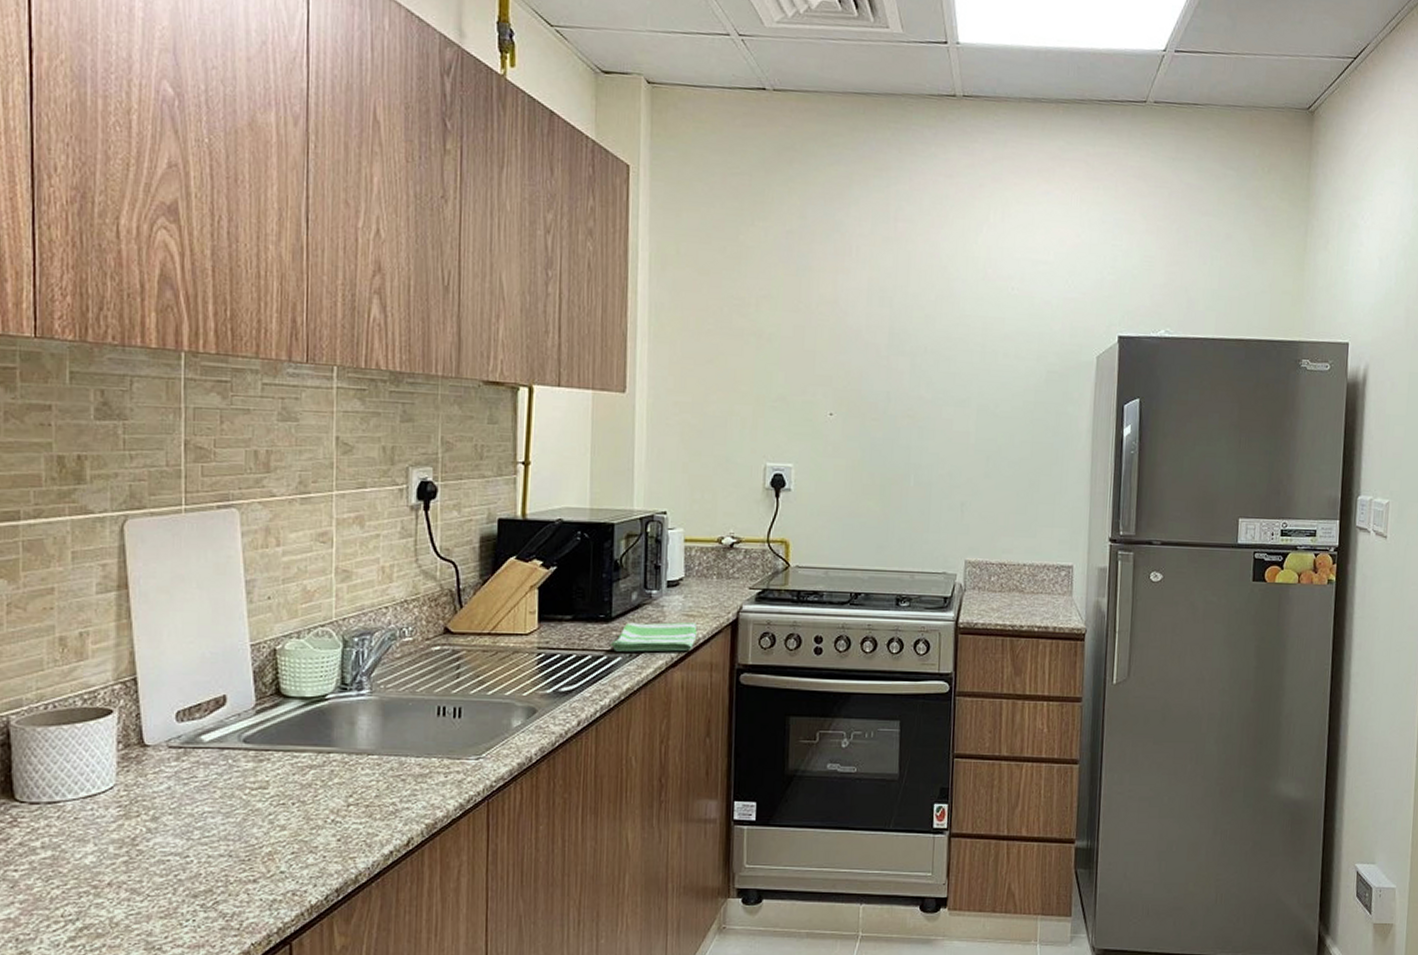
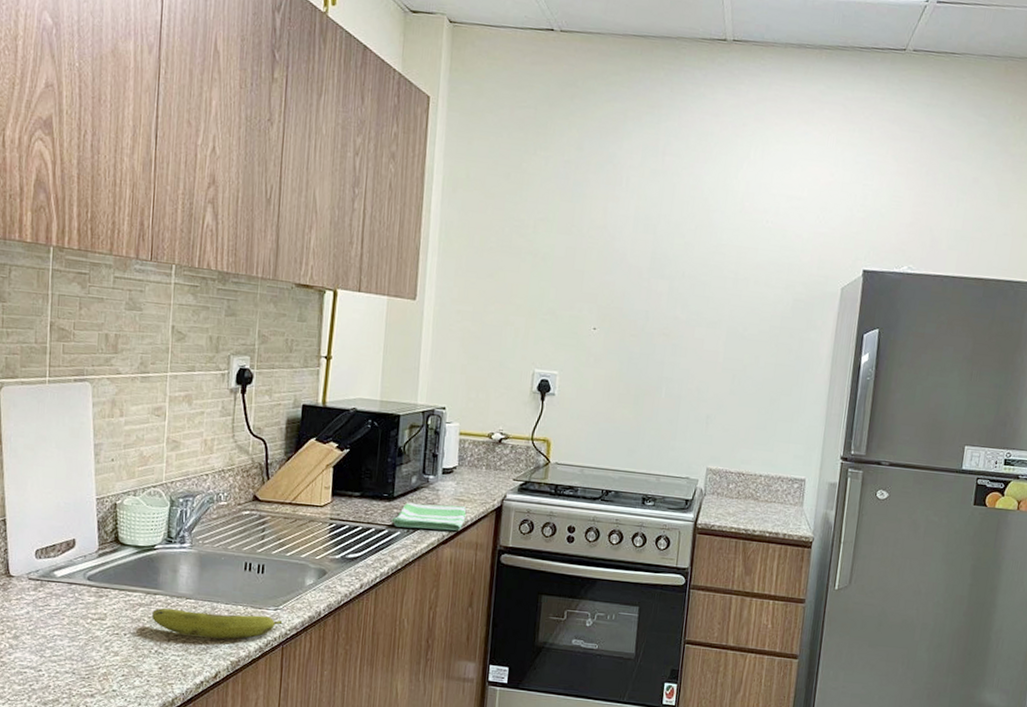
fruit: none [326,767,487,799] -> present [152,608,283,639]

